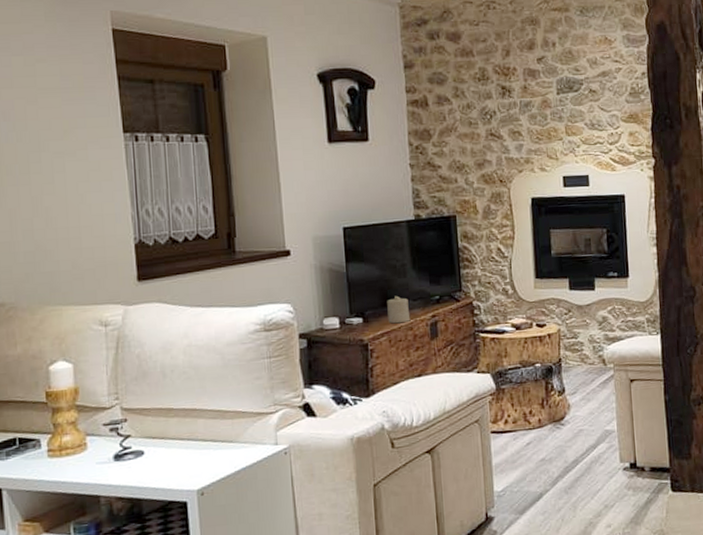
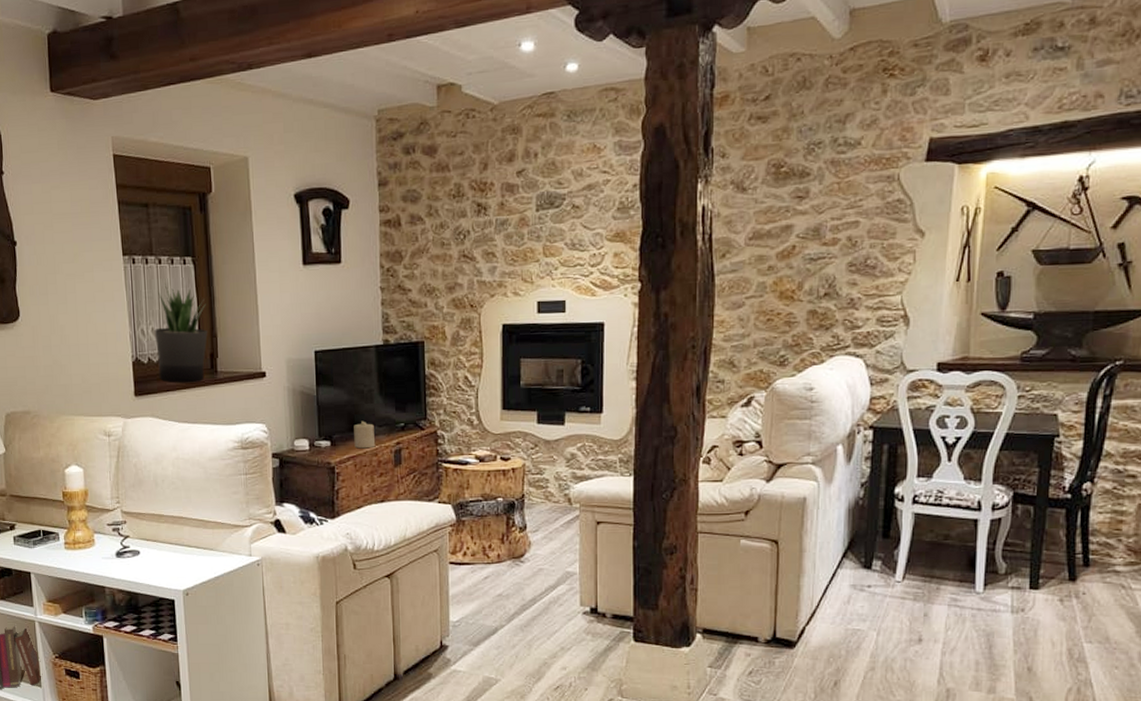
planter: none [161,162,224,266] -> present [154,284,208,384]

